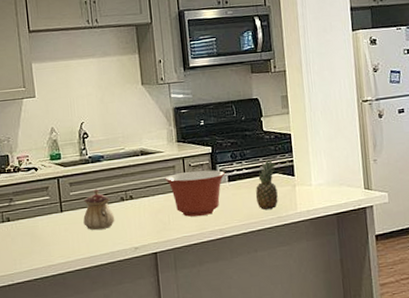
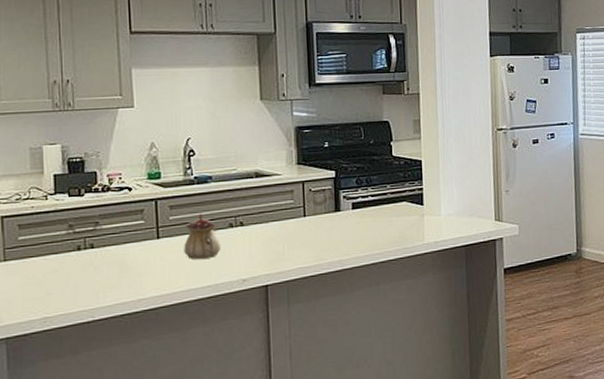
mixing bowl: present [165,170,226,217] -> none [281,196,350,247]
fruit: present [255,159,278,210] -> none [380,186,405,240]

